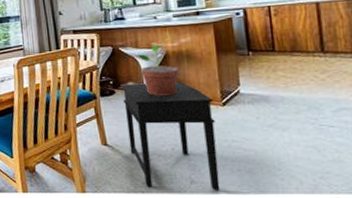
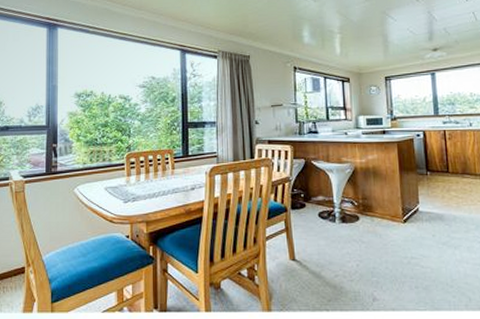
side table: present [121,81,220,190] -> none [311,197,400,308]
potted plant: present [137,37,180,97] -> none [328,154,366,211]

